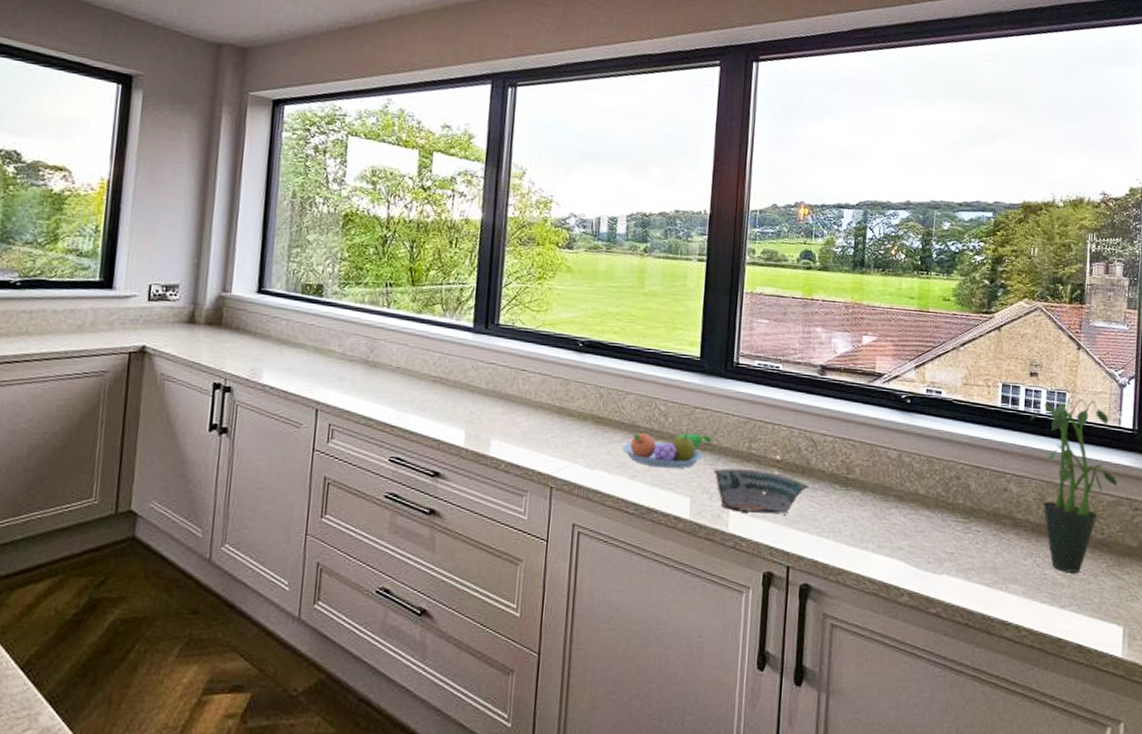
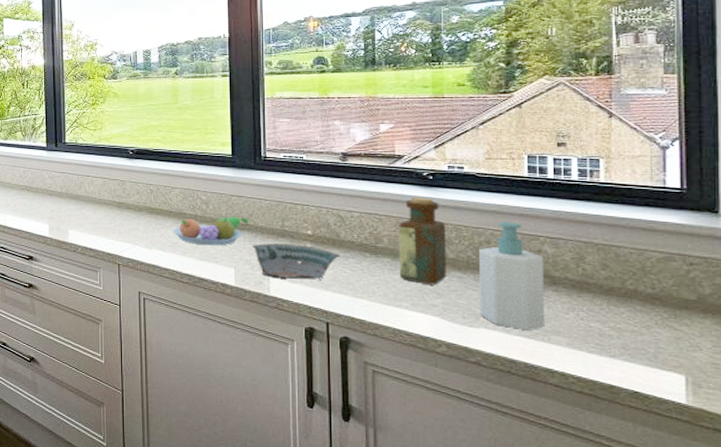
bottle: none [868,422,919,525] -> present [399,197,447,285]
soap bottle: none [944,455,1008,578] -> present [479,222,545,331]
potted plant: present [1030,397,1118,573] -> none [561,162,667,325]

